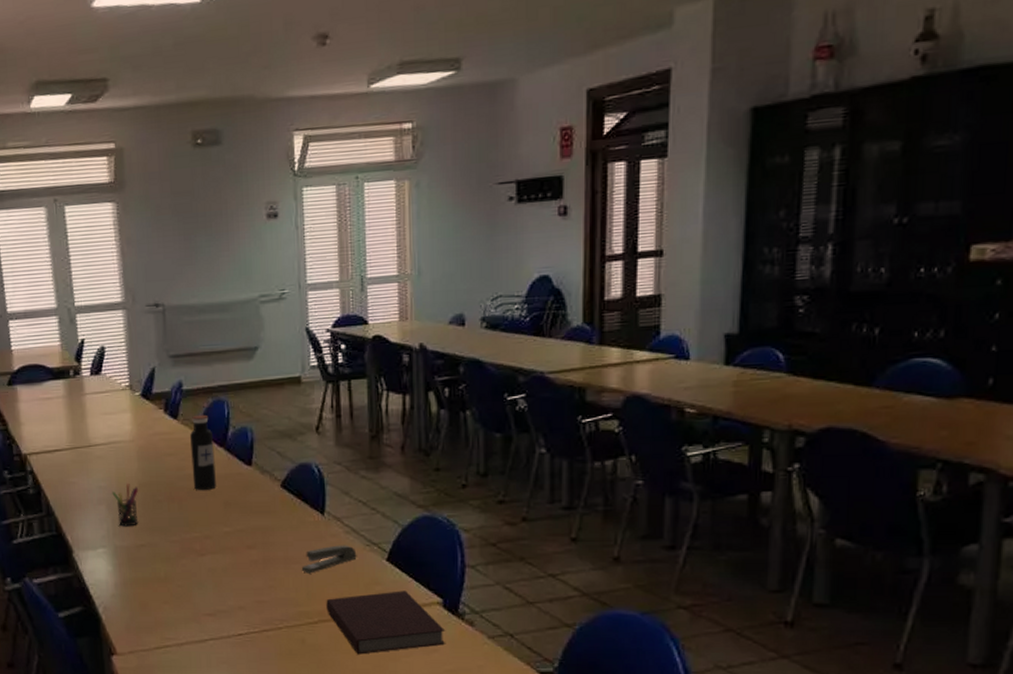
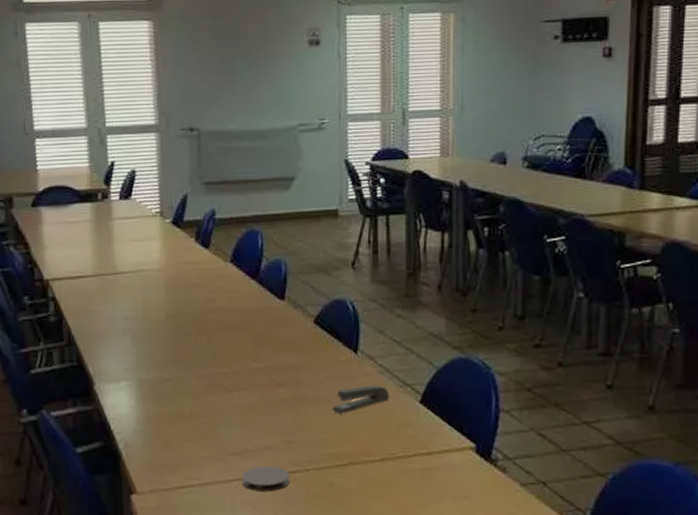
pen holder: present [112,484,139,527] -> none [138,314,166,359]
water bottle: present [190,414,216,490] -> none [222,245,247,324]
coaster: none [216,625,263,650] -> present [241,465,290,492]
notebook: present [326,591,446,655] -> none [356,434,478,500]

